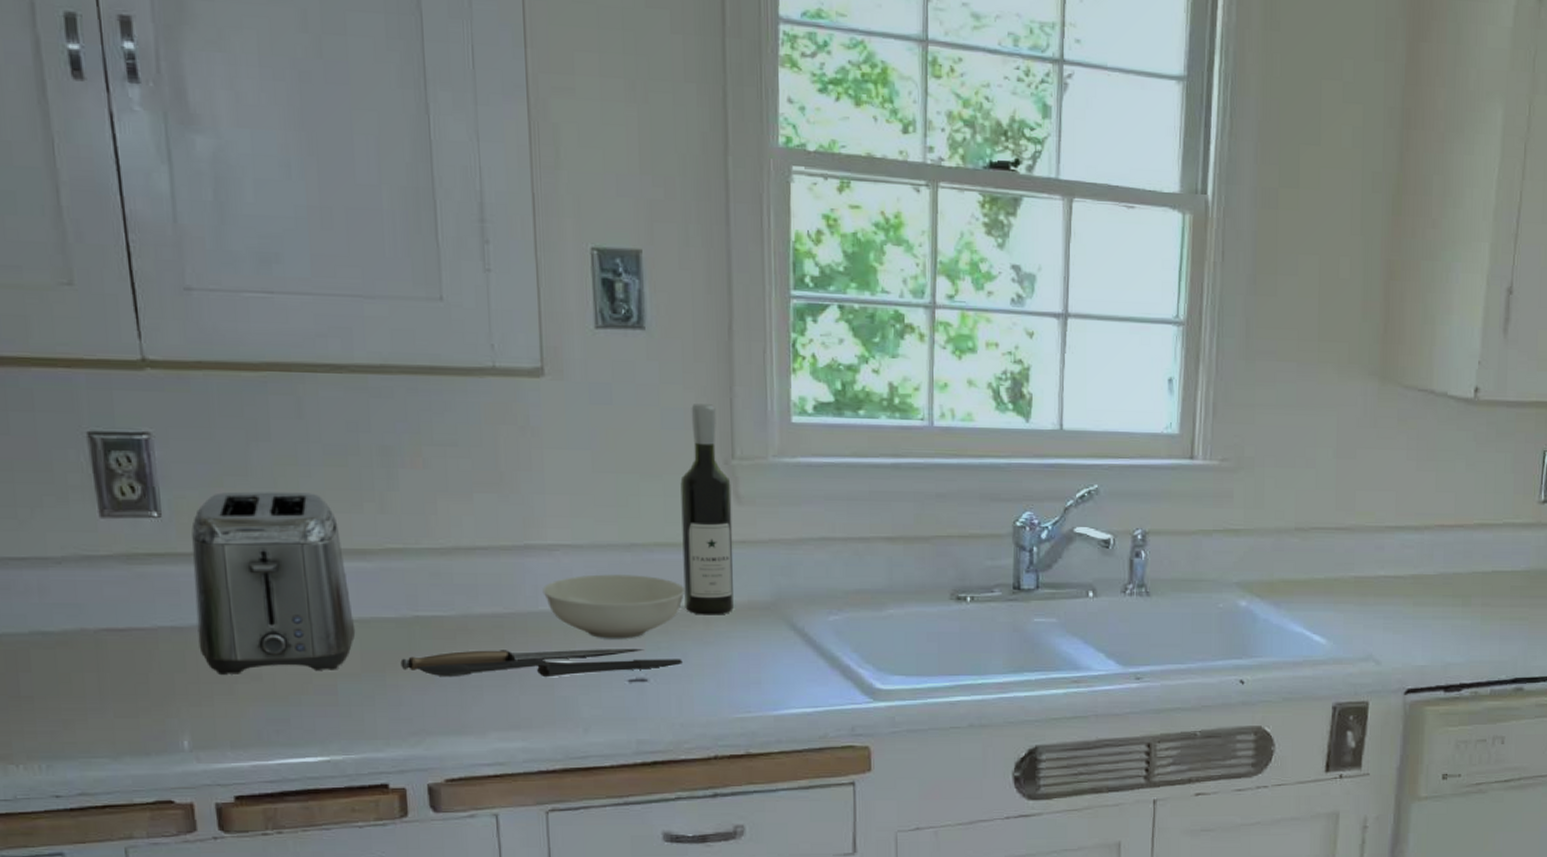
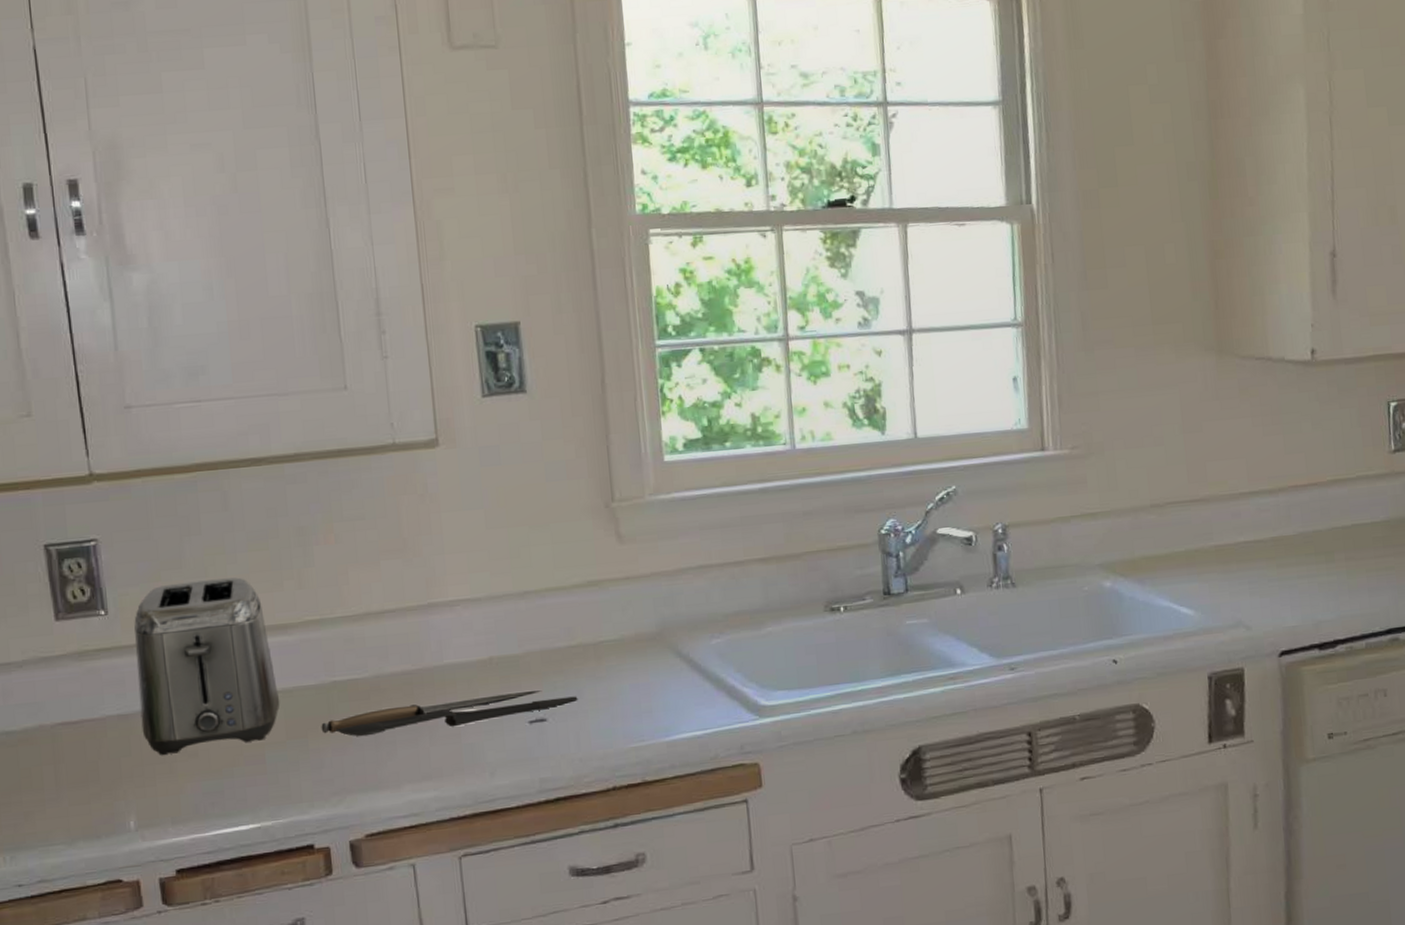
bowl: present [542,574,686,639] -> none [446,620,577,684]
bottle: present [680,404,734,615] -> none [566,453,622,652]

